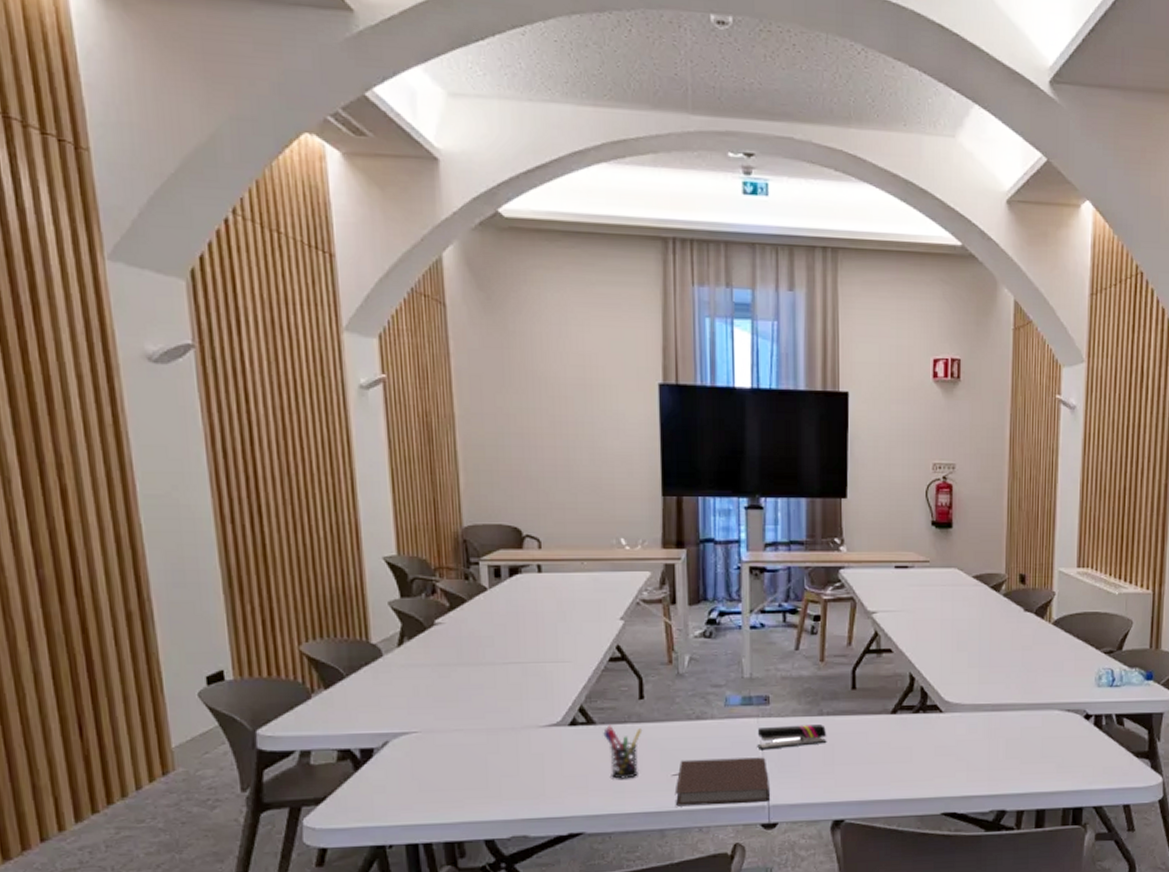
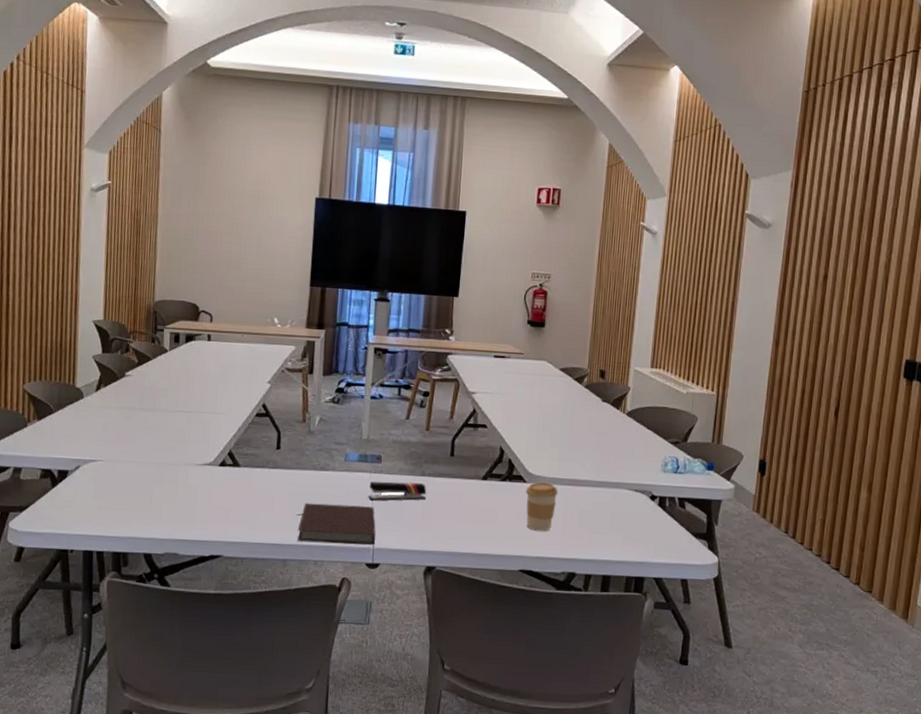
pen holder: present [603,725,643,779] -> none [245,468,277,515]
coffee cup: none [943,711,980,767] -> present [525,482,558,531]

